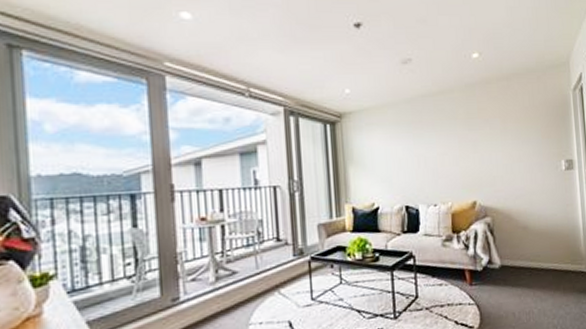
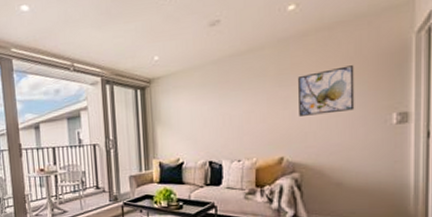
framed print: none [485,114,533,160] -> present [298,65,355,116]

